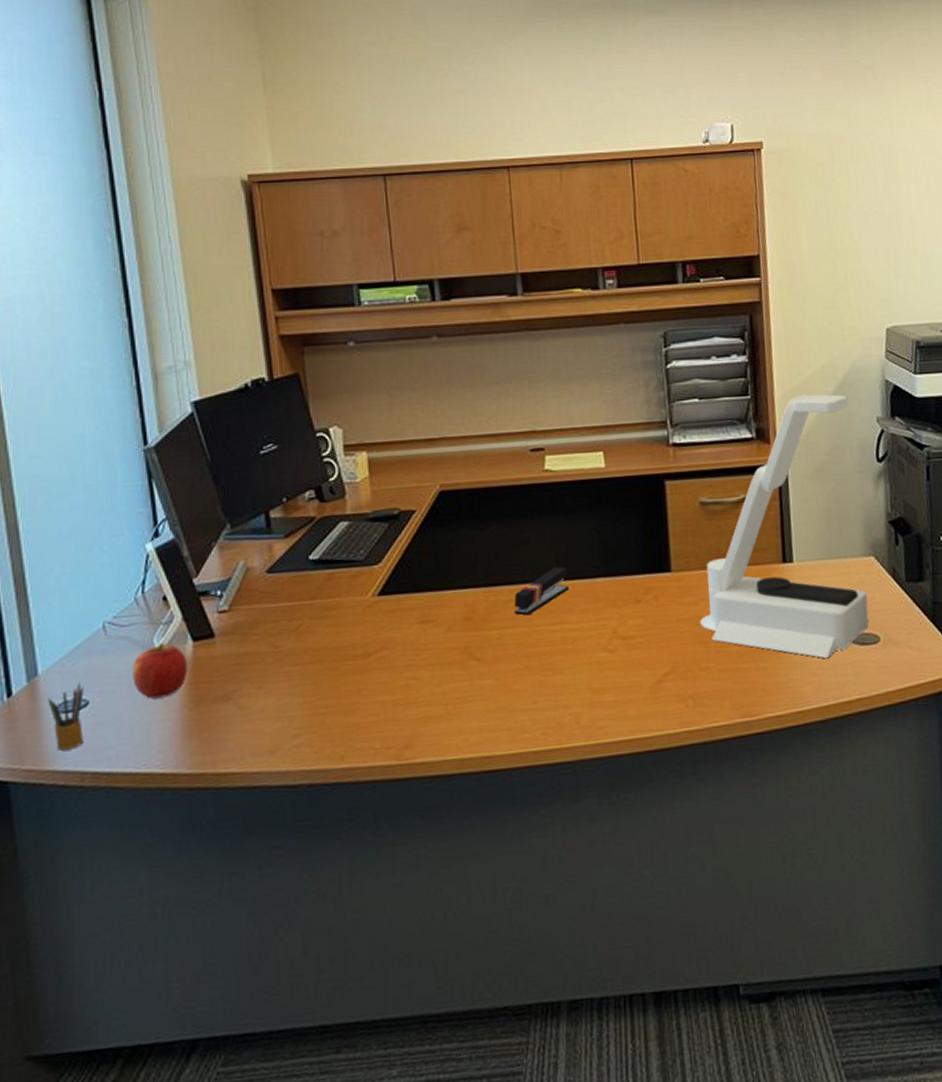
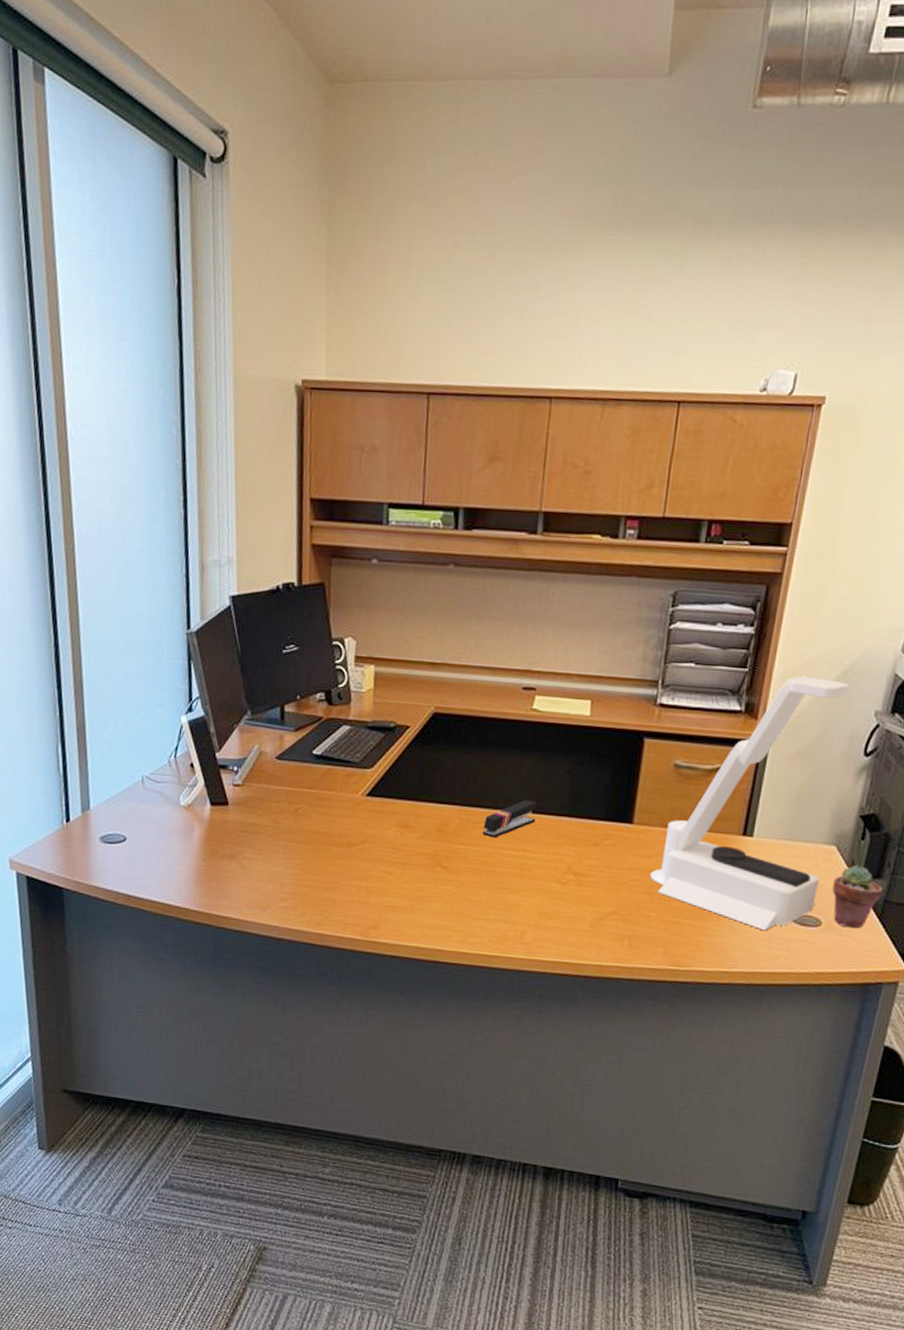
pencil box: present [48,682,84,751] -> none [96,821,123,873]
apple: present [132,643,188,699] -> none [161,802,205,847]
potted succulent: none [880,572,929,638] -> present [832,865,883,929]

